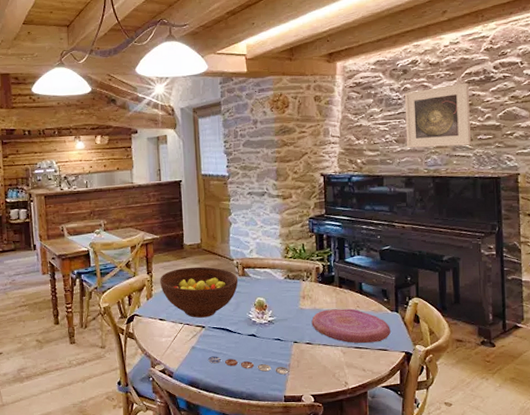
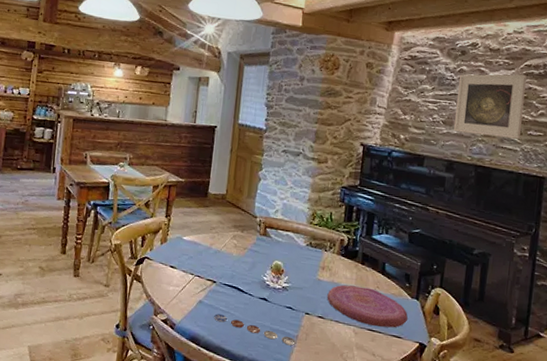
fruit bowl: present [160,266,239,318] -> none [177,216,259,273]

